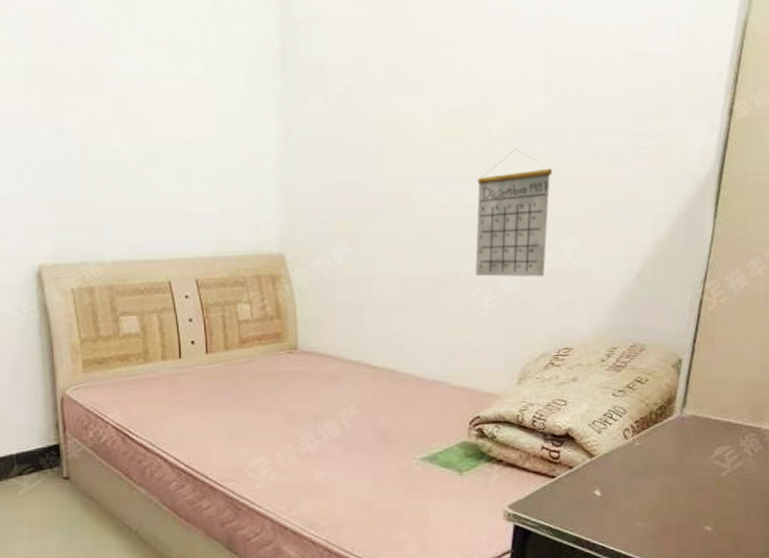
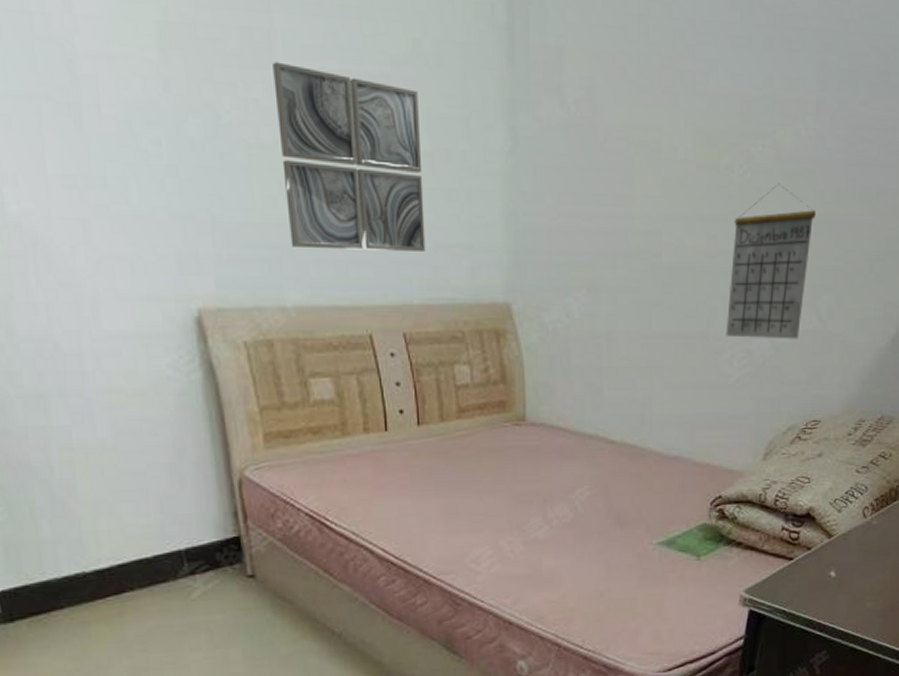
wall art: none [103,86,215,217] -> present [273,62,426,251]

